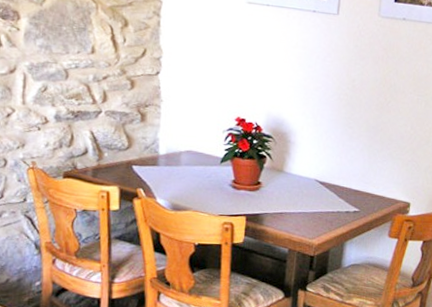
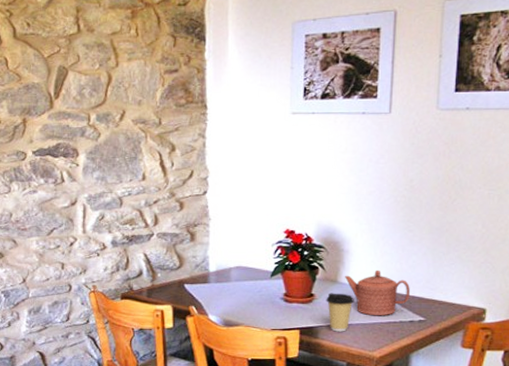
coffee cup: none [272,181,298,220] -> present [326,293,354,332]
teapot: none [289,162,348,206] -> present [344,269,410,316]

